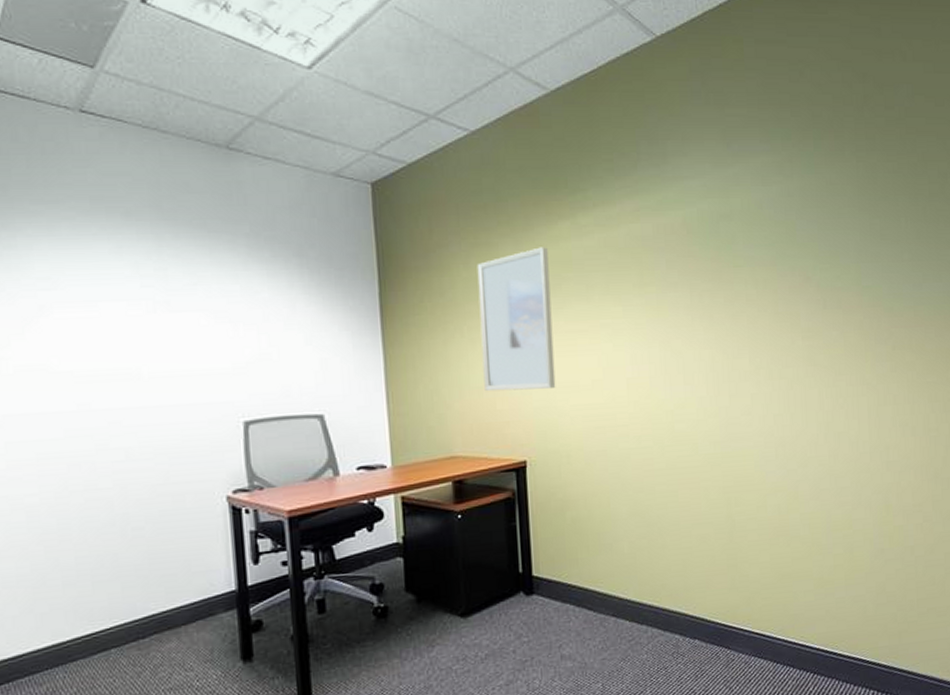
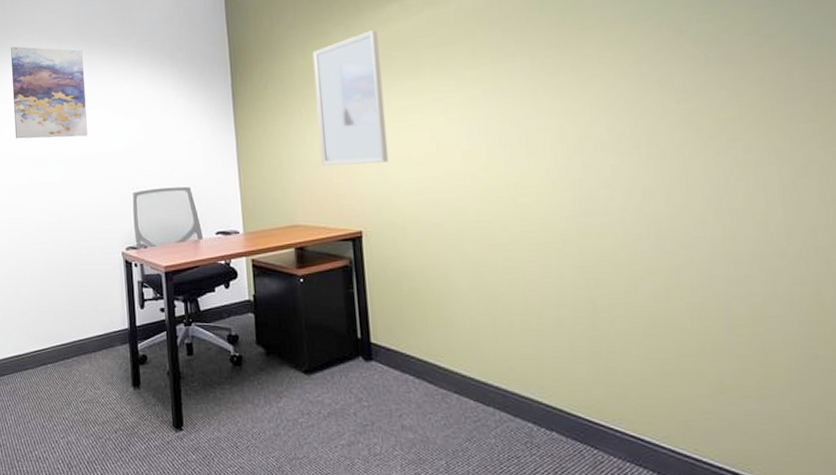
wall art: none [40,215,174,348] -> present [10,46,88,139]

